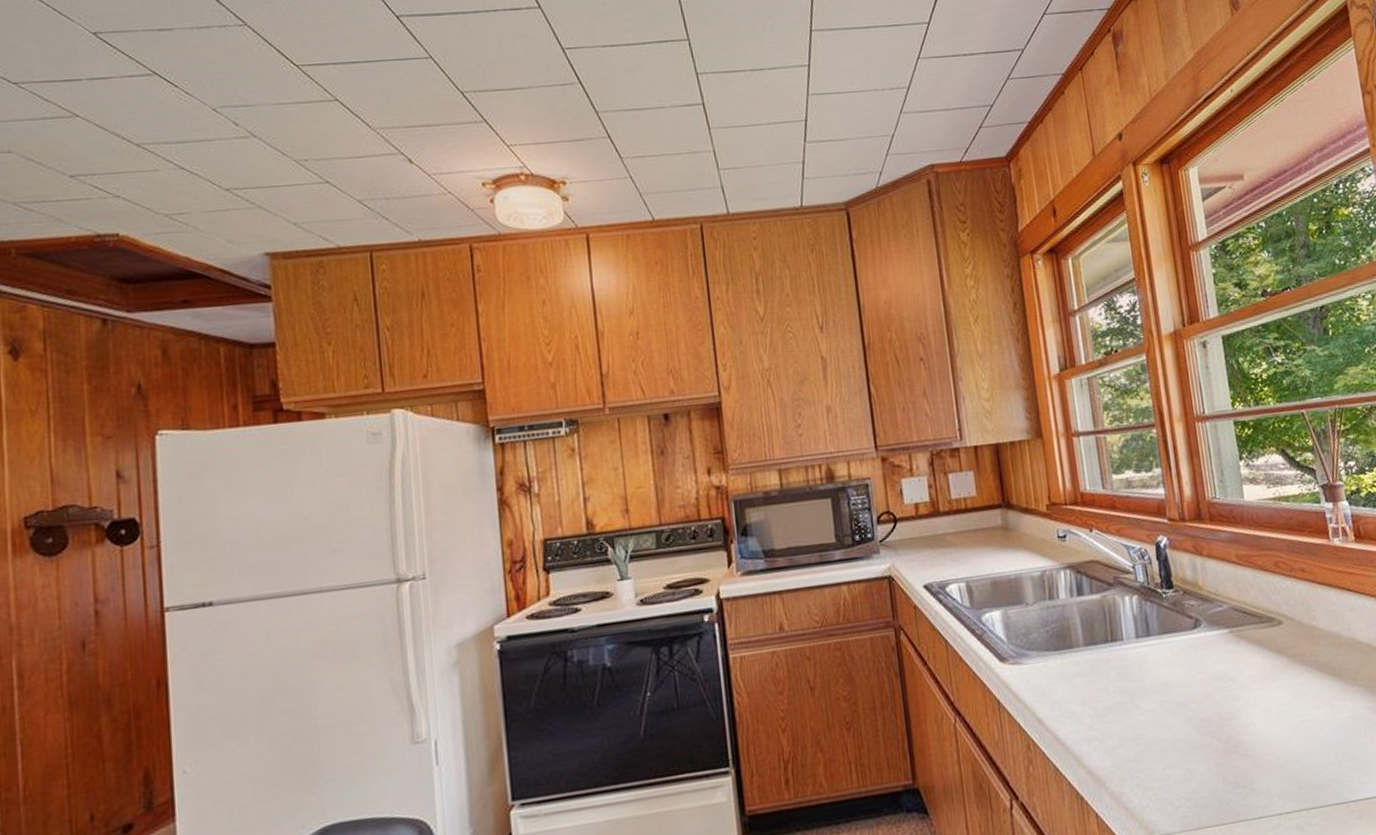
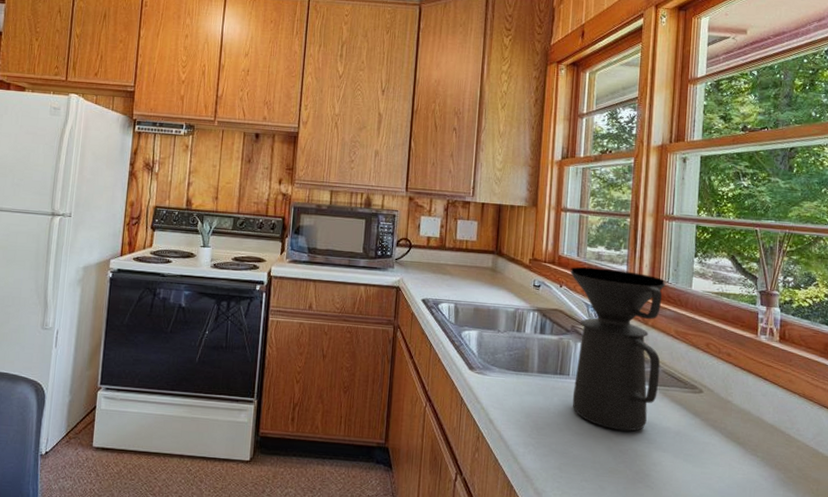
coffee maker: none [1098,493,1231,695] -> present [570,266,666,432]

